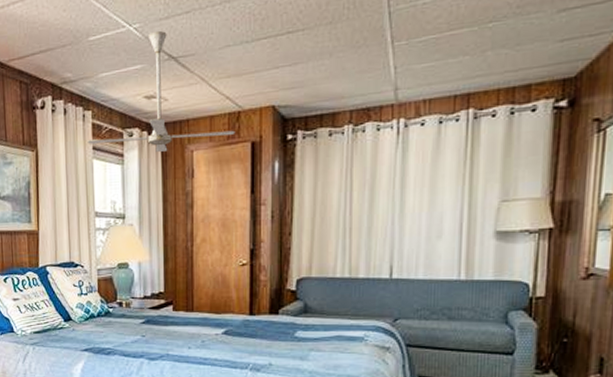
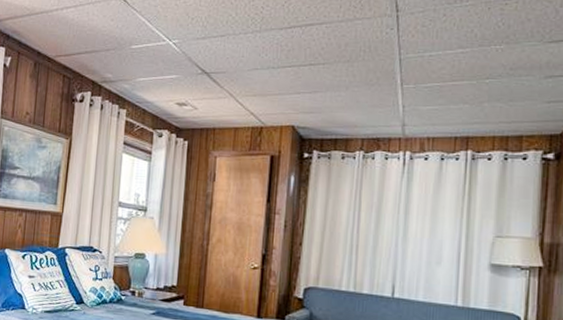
ceiling fan: present [87,30,236,152] -> none [119,48,257,154]

